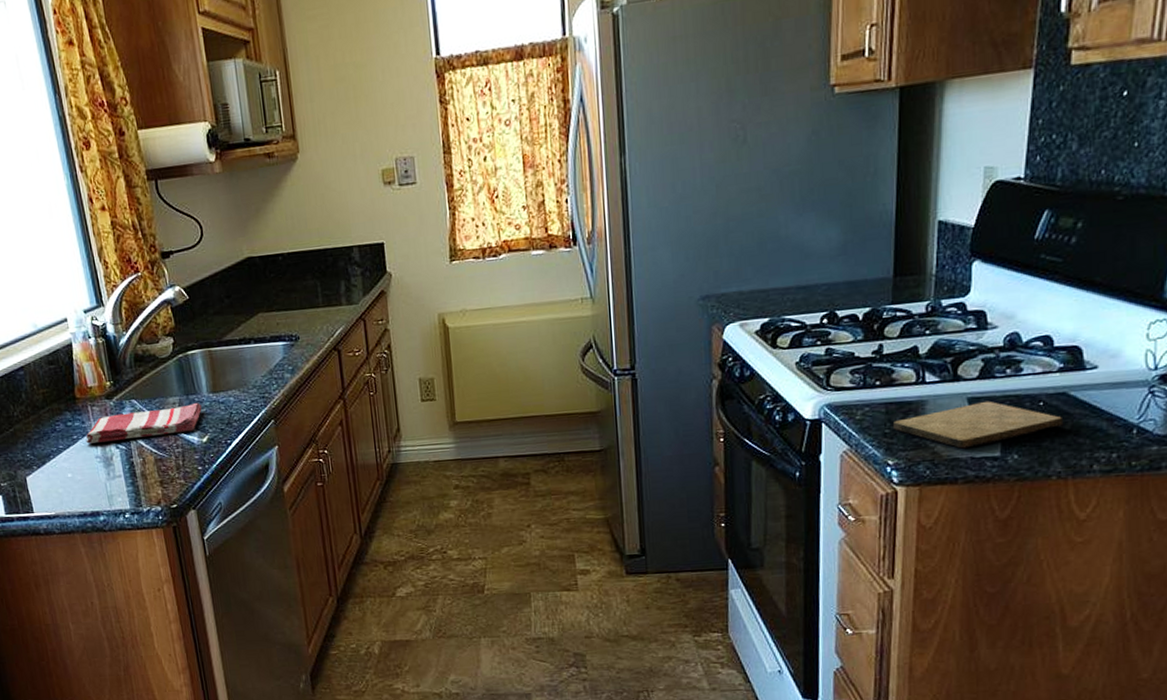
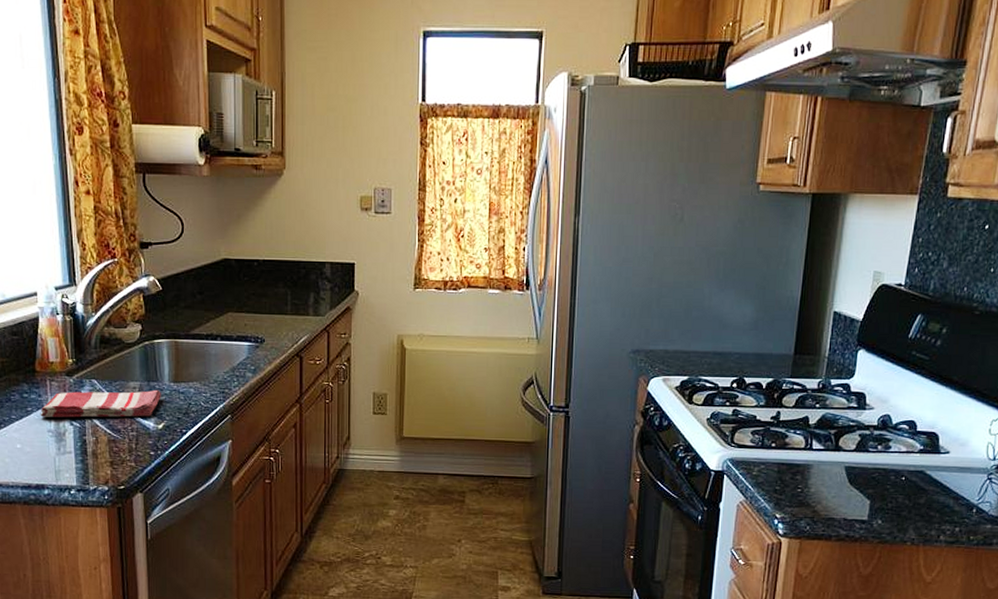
cutting board: present [894,400,1064,449] -> none [783,471,920,510]

